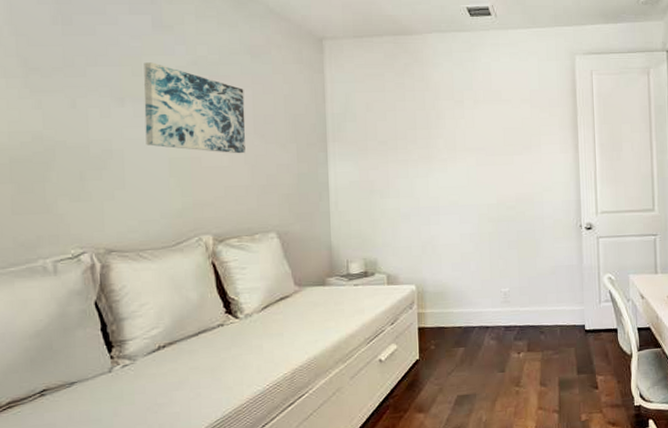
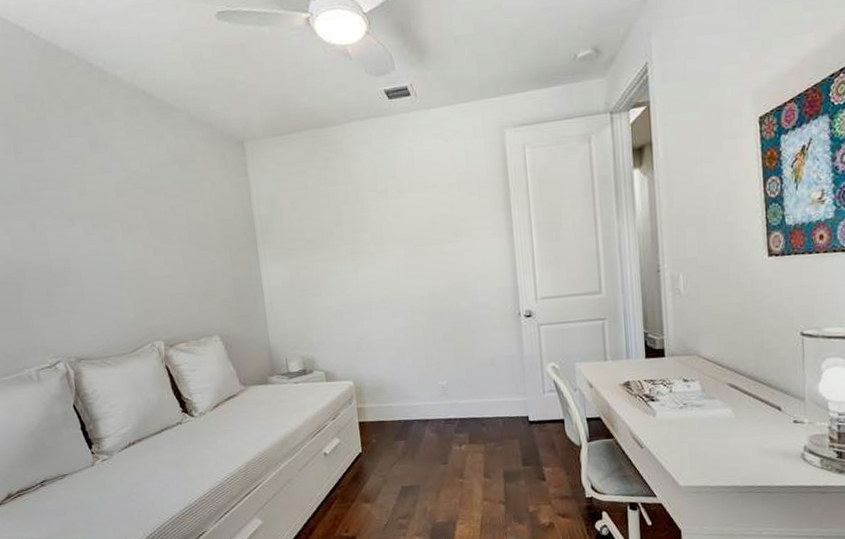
wall art: present [143,62,246,154] -> none [86,181,184,263]

